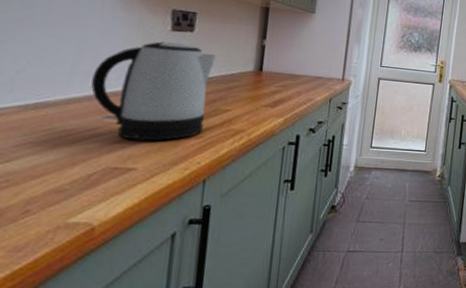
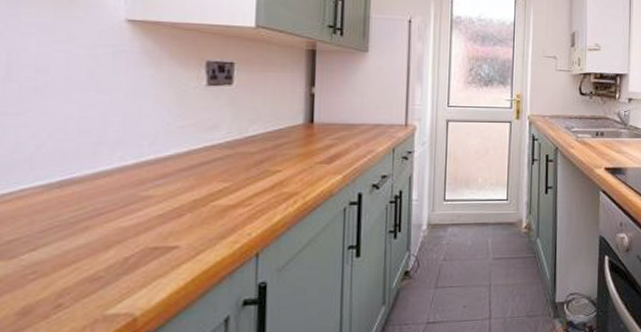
kettle: present [91,41,216,141] -> none [121,99,259,214]

